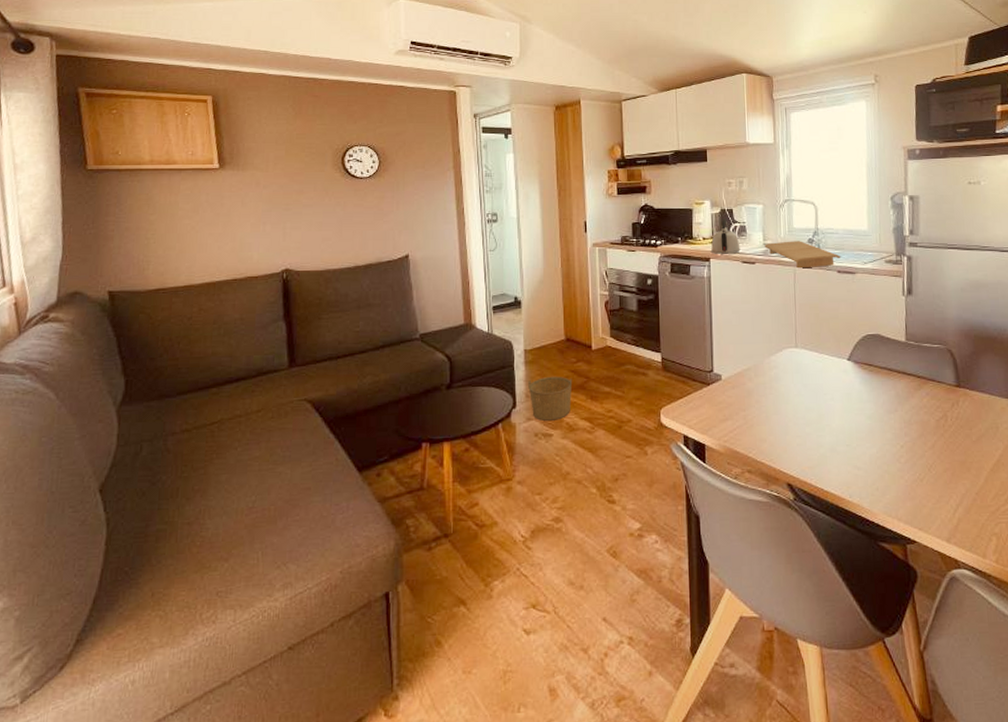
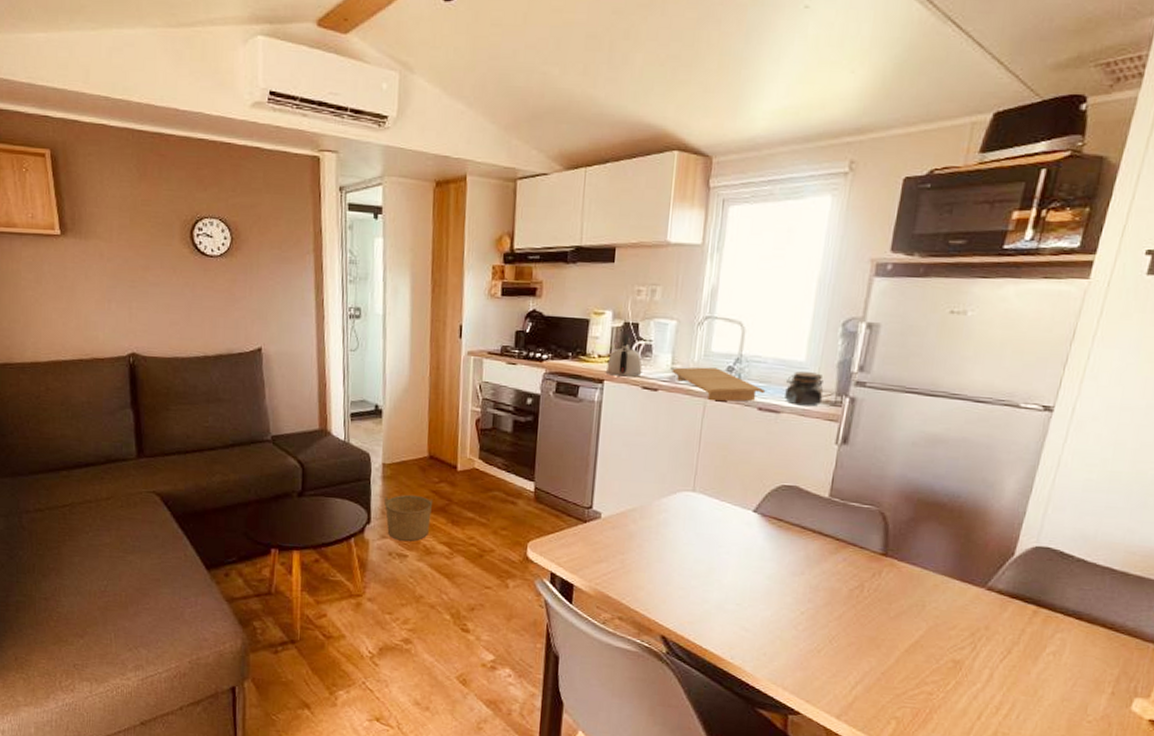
jar: none [856,238,887,266] -> present [785,371,824,406]

